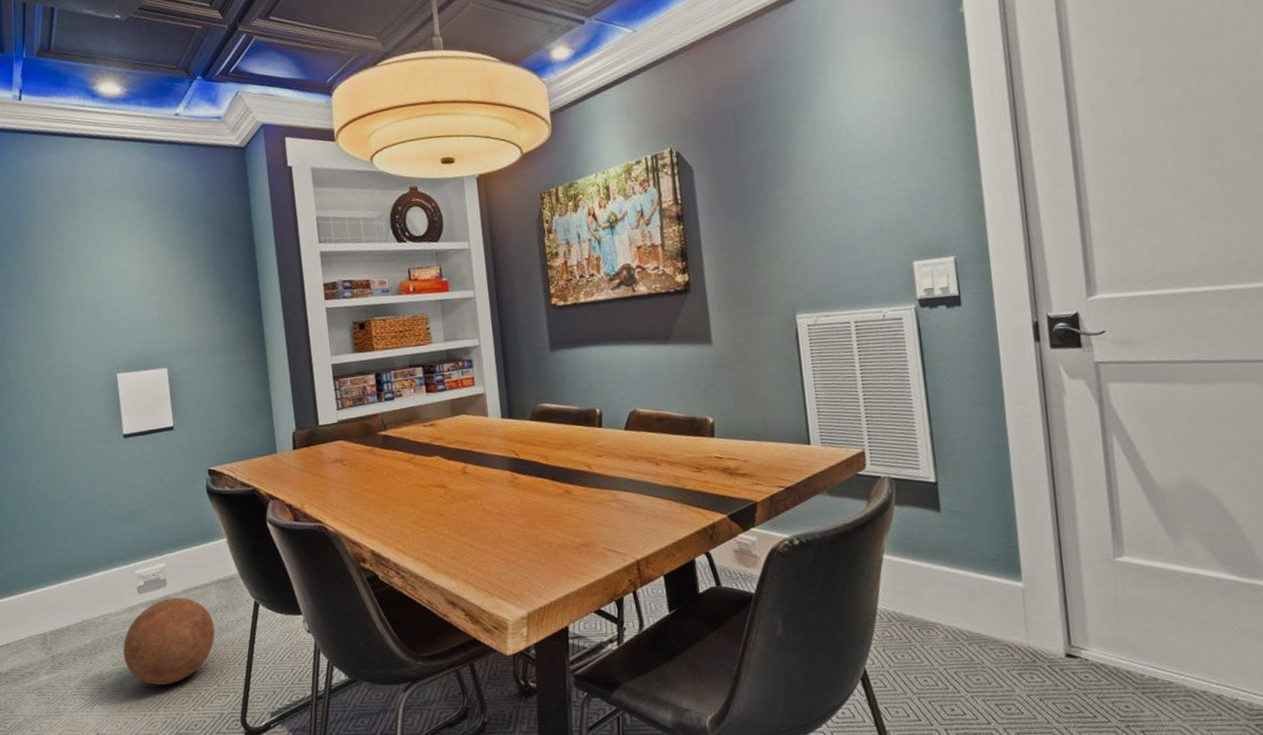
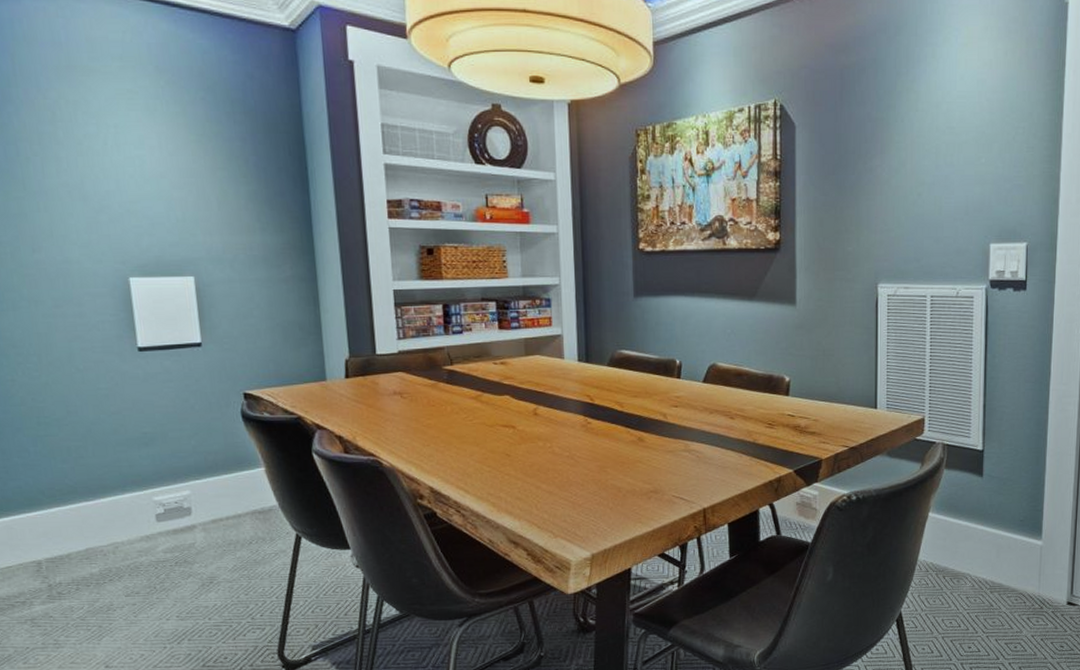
decorative ball: present [123,597,215,685] -> none [138,527,250,618]

